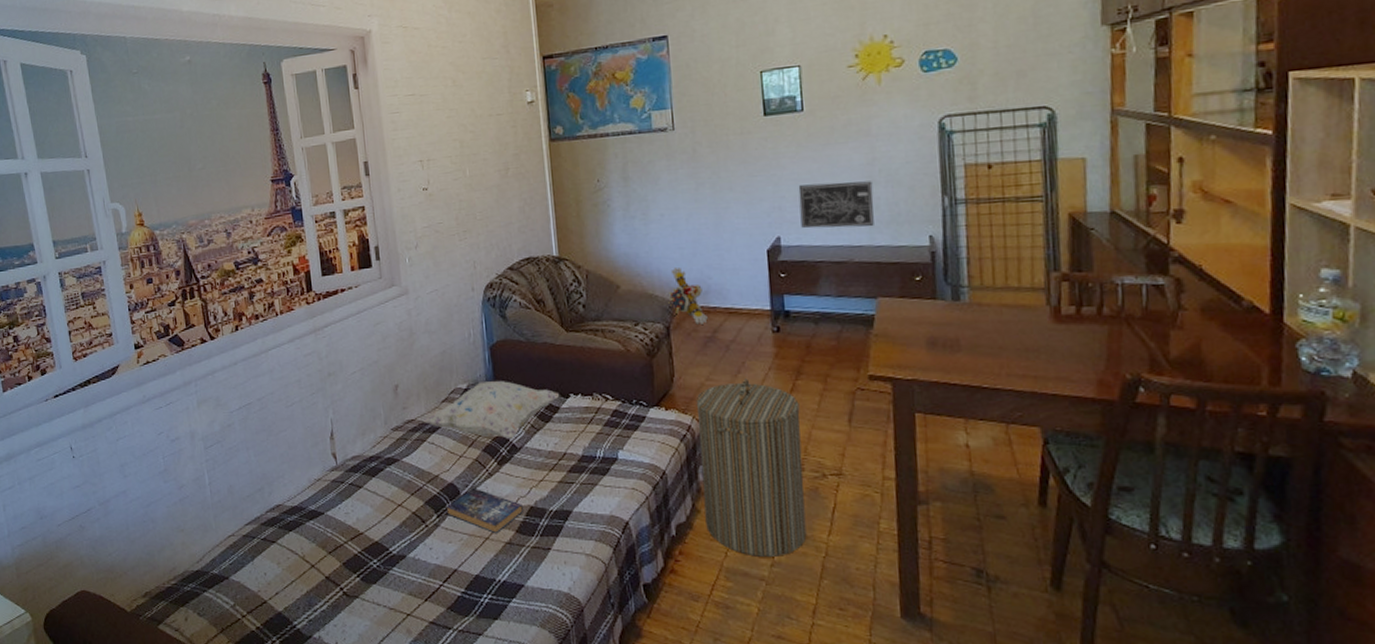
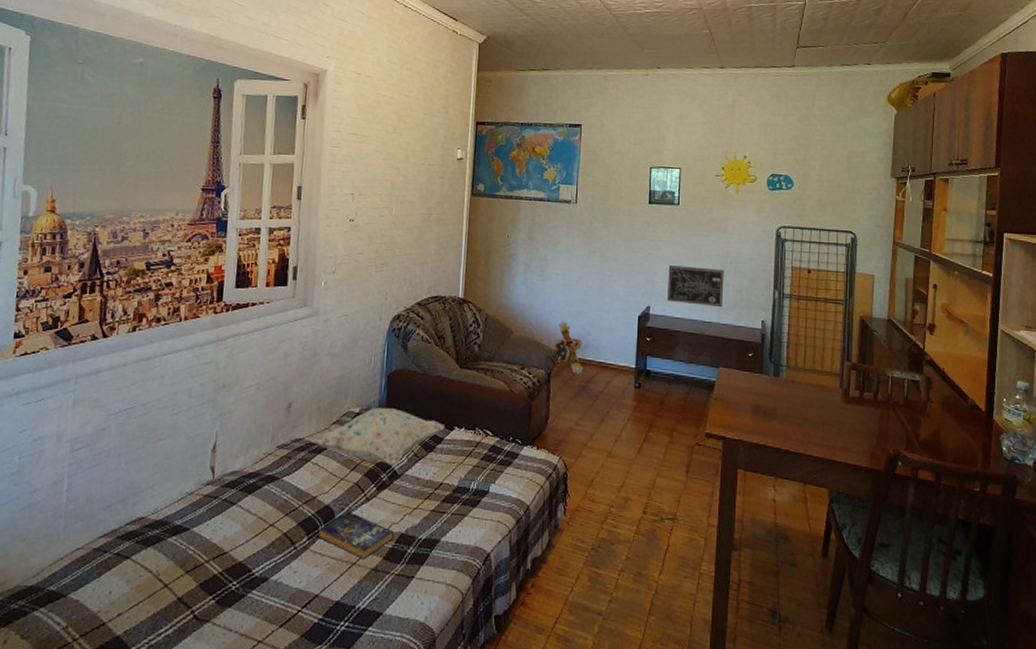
laundry hamper: present [695,378,807,557] -> none [558,426,649,593]

